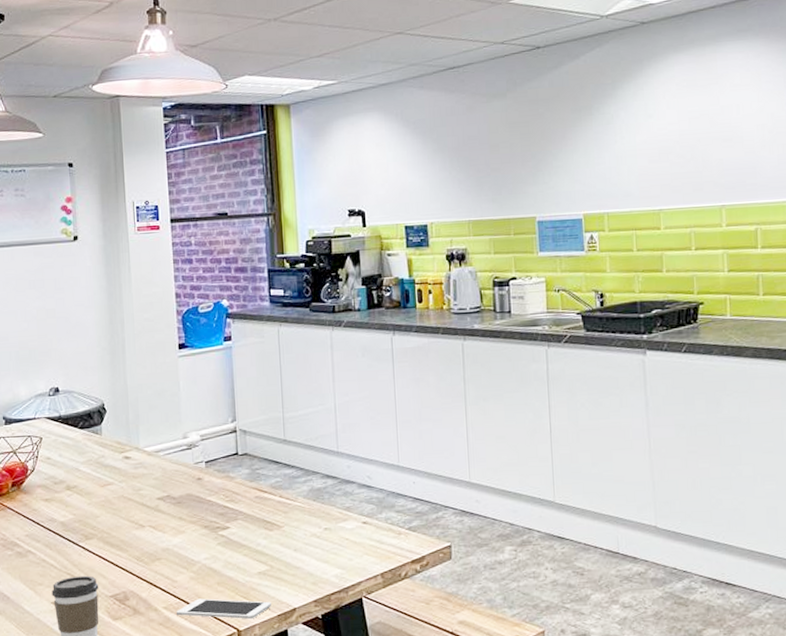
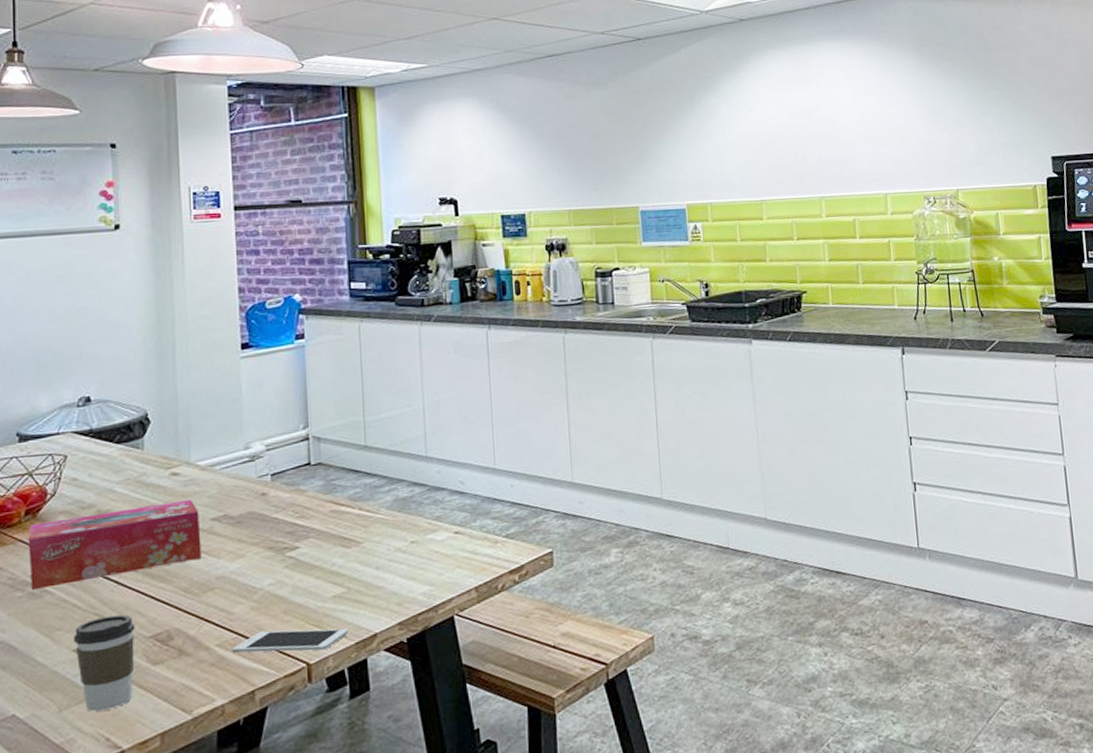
tissue box: none [14,480,150,550] -> present [28,499,202,591]

